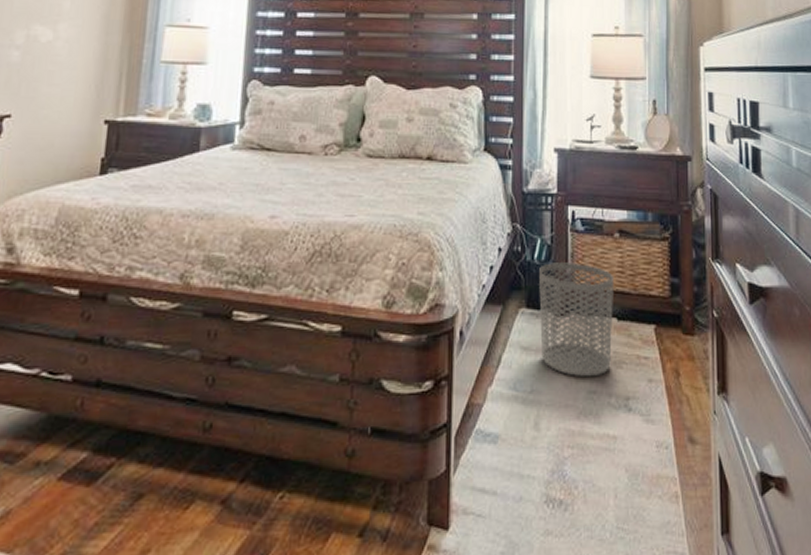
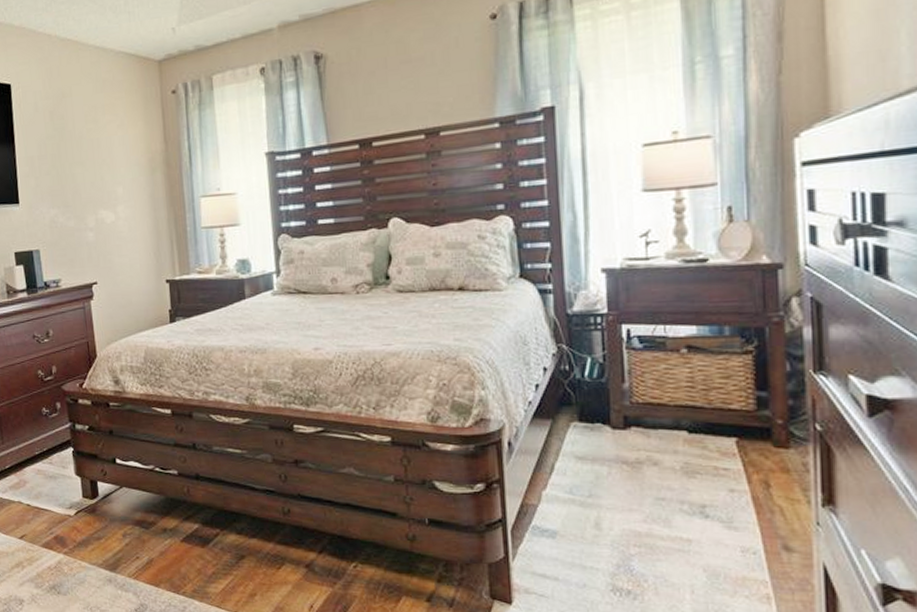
waste bin: present [539,262,615,378] -> none [591,379,683,485]

